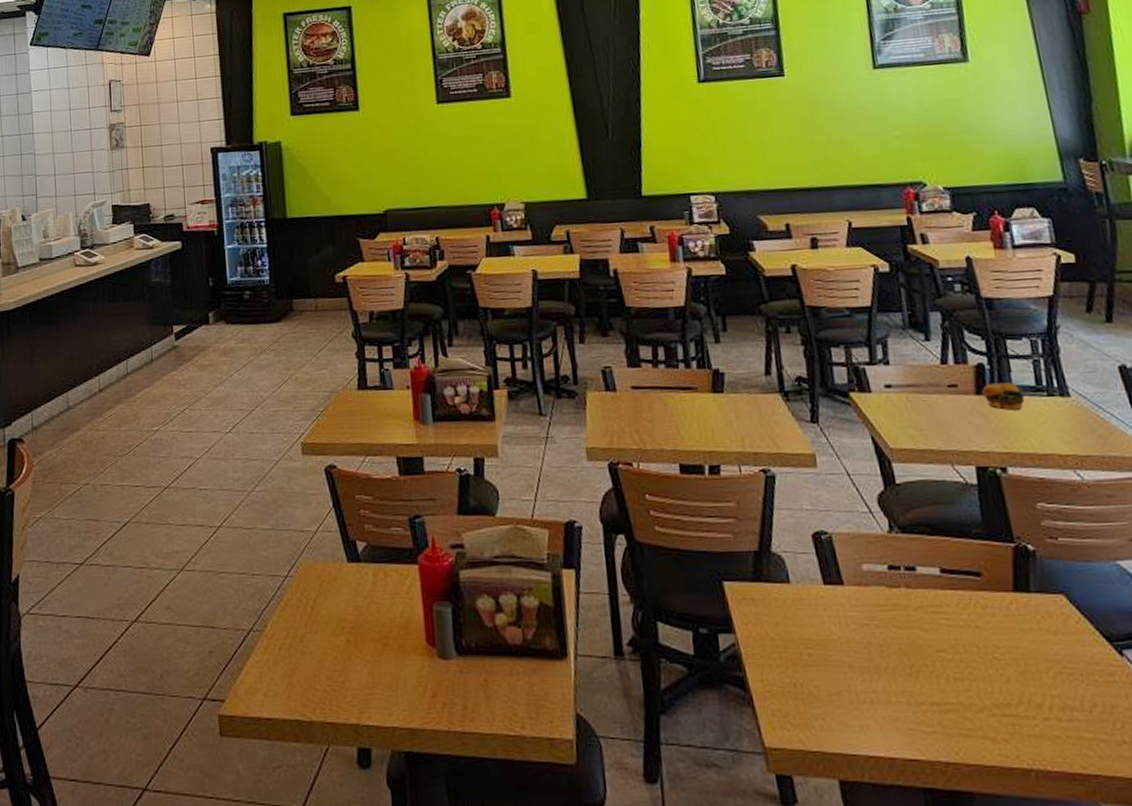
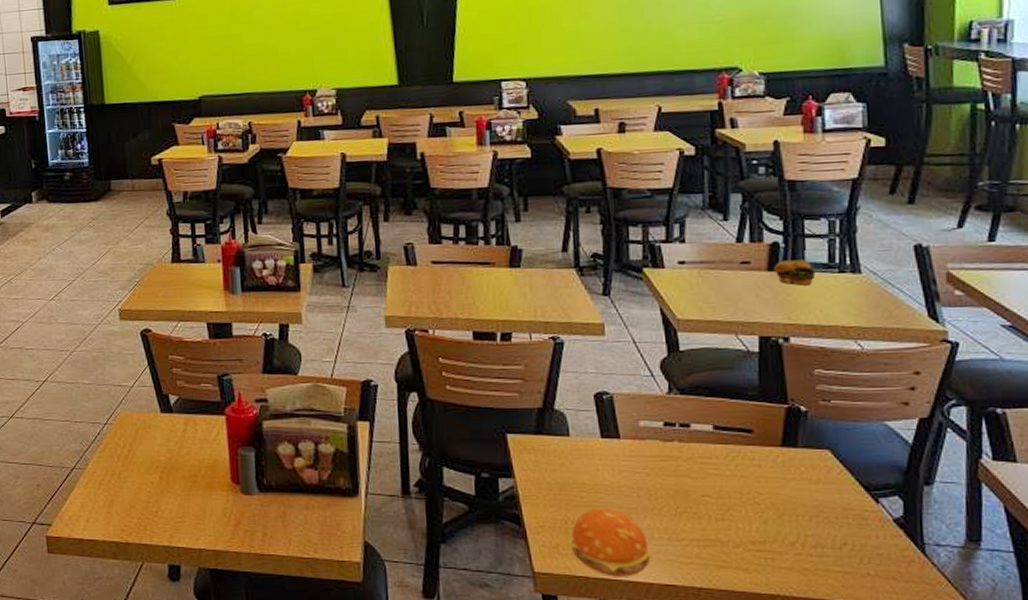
burger: none [801,667,893,751] -> present [569,508,654,577]

